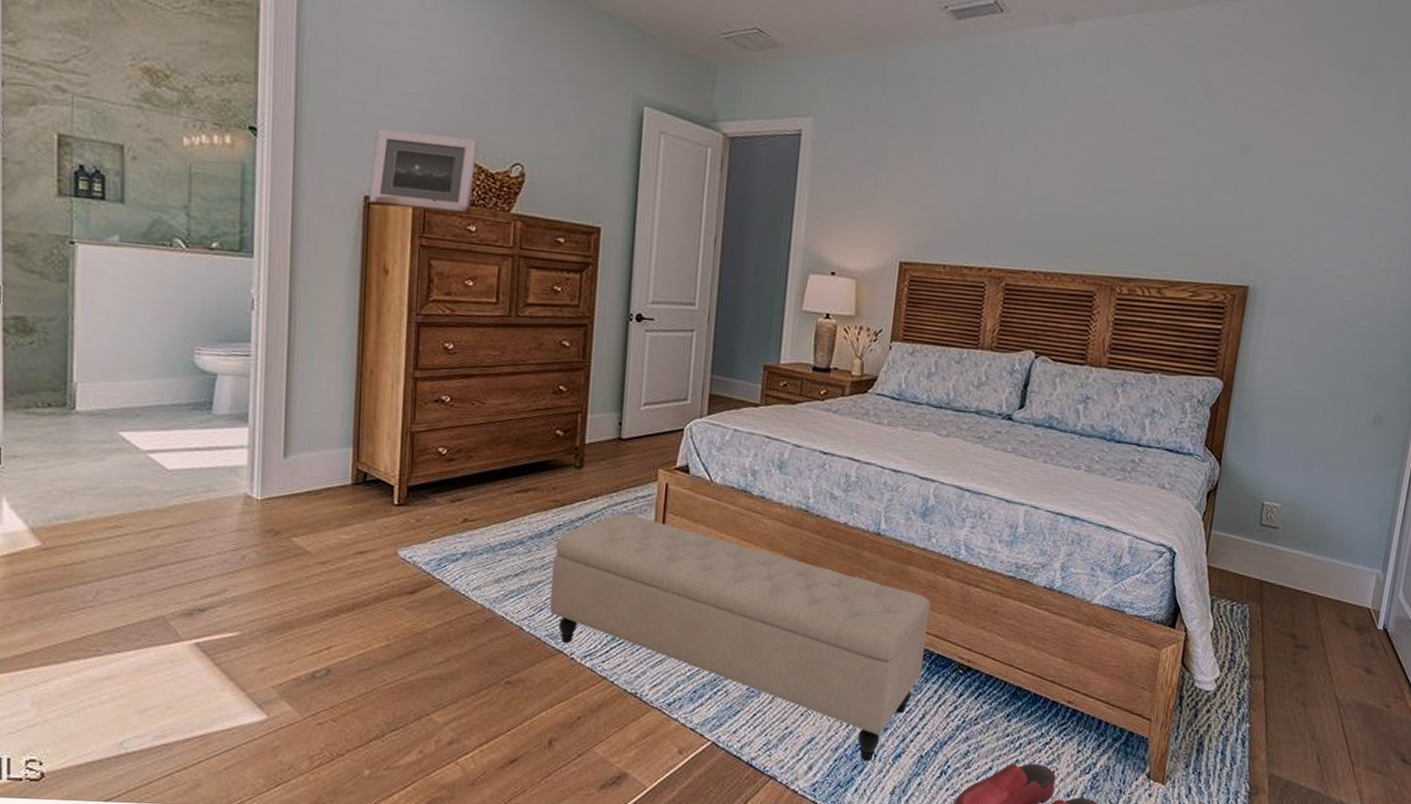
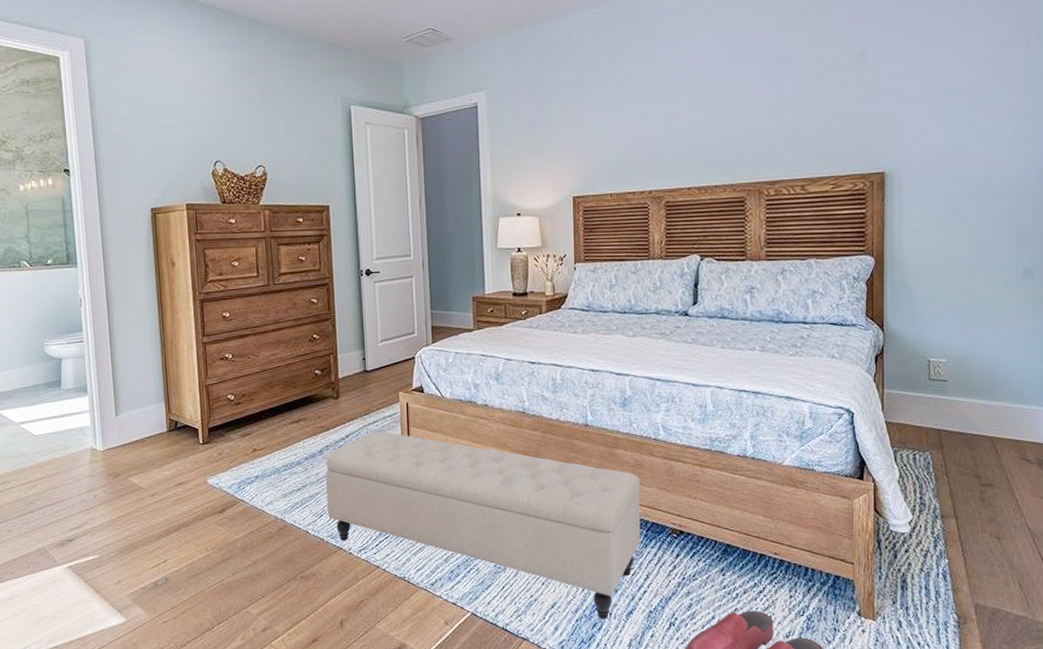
picture frame: present [368,128,478,215] -> none [154,152,230,214]

